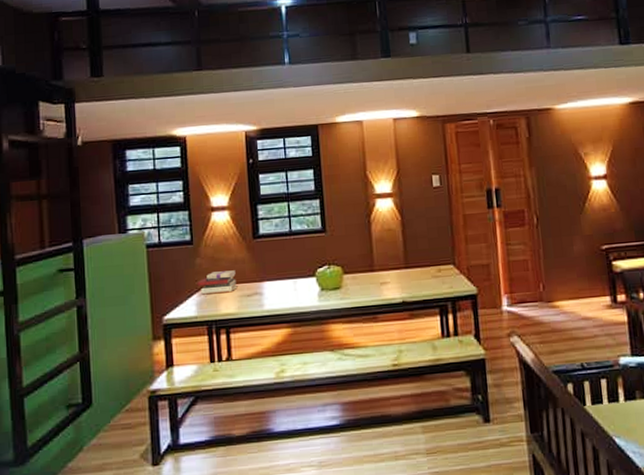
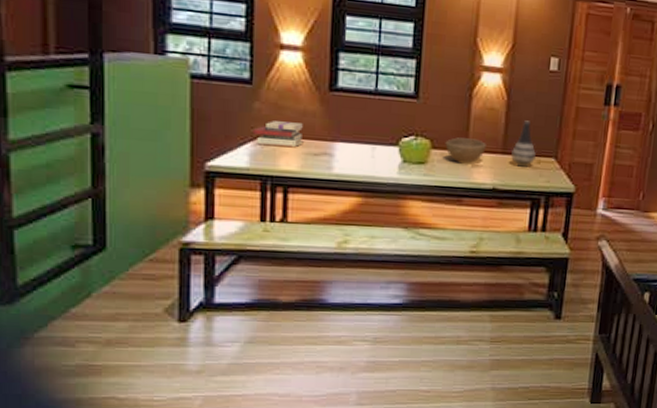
bowl: none [354,259,390,283] -> present [445,137,486,164]
vase: none [413,234,436,278] -> present [511,120,536,167]

